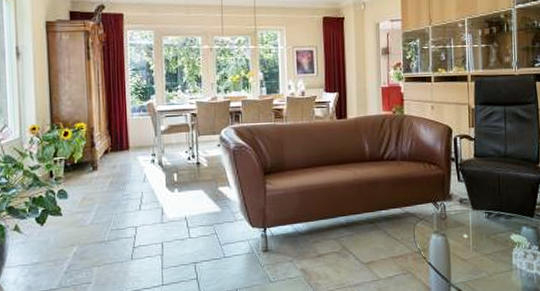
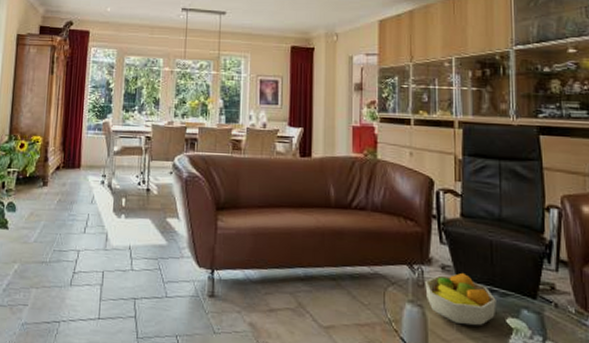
fruit bowl: none [447,203,503,246] -> present [425,272,496,326]

